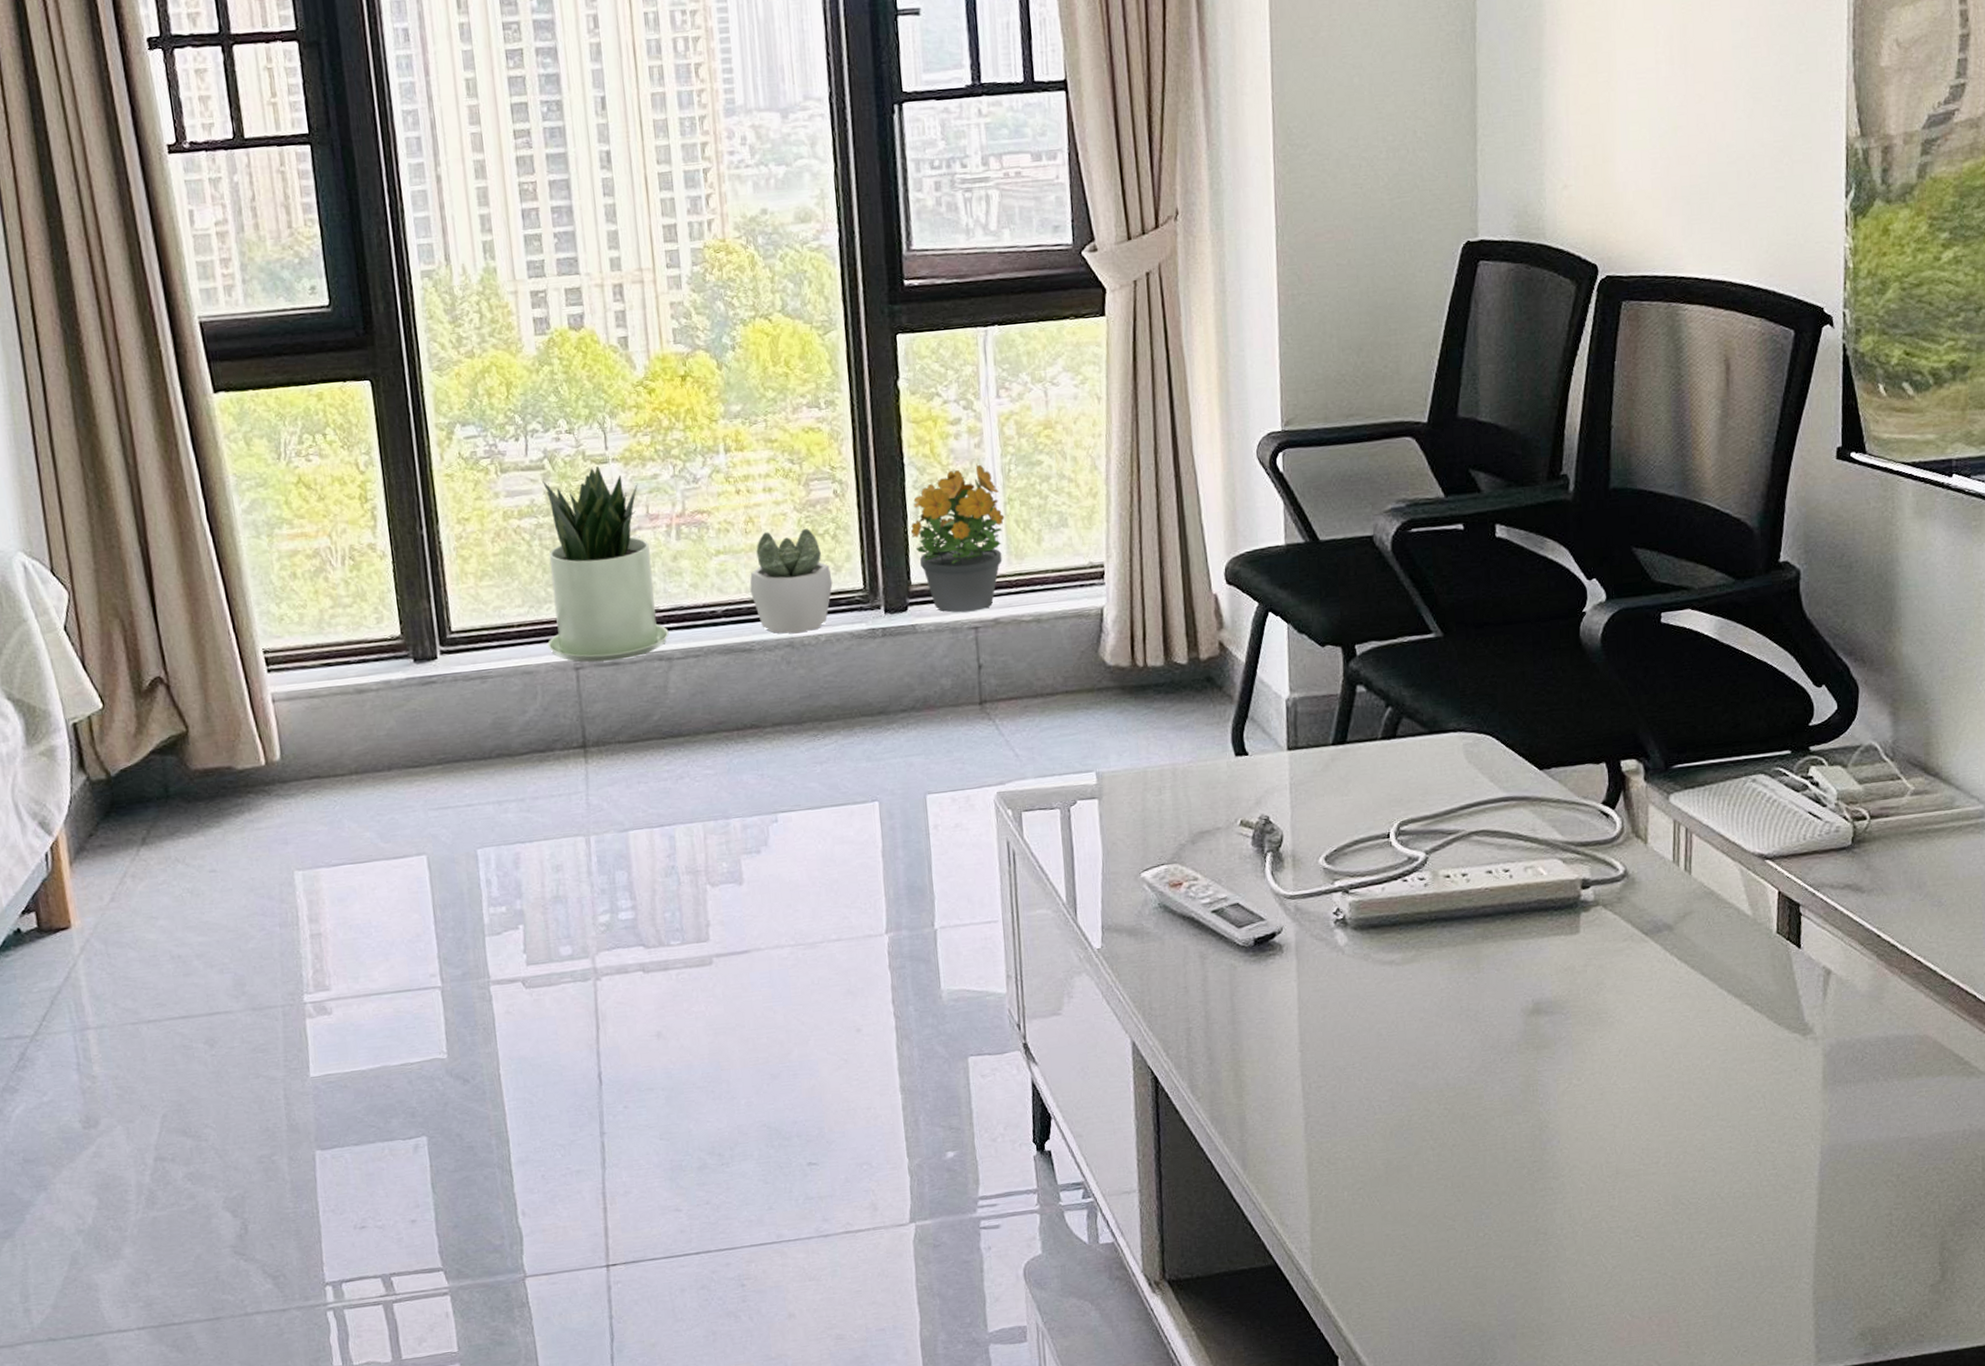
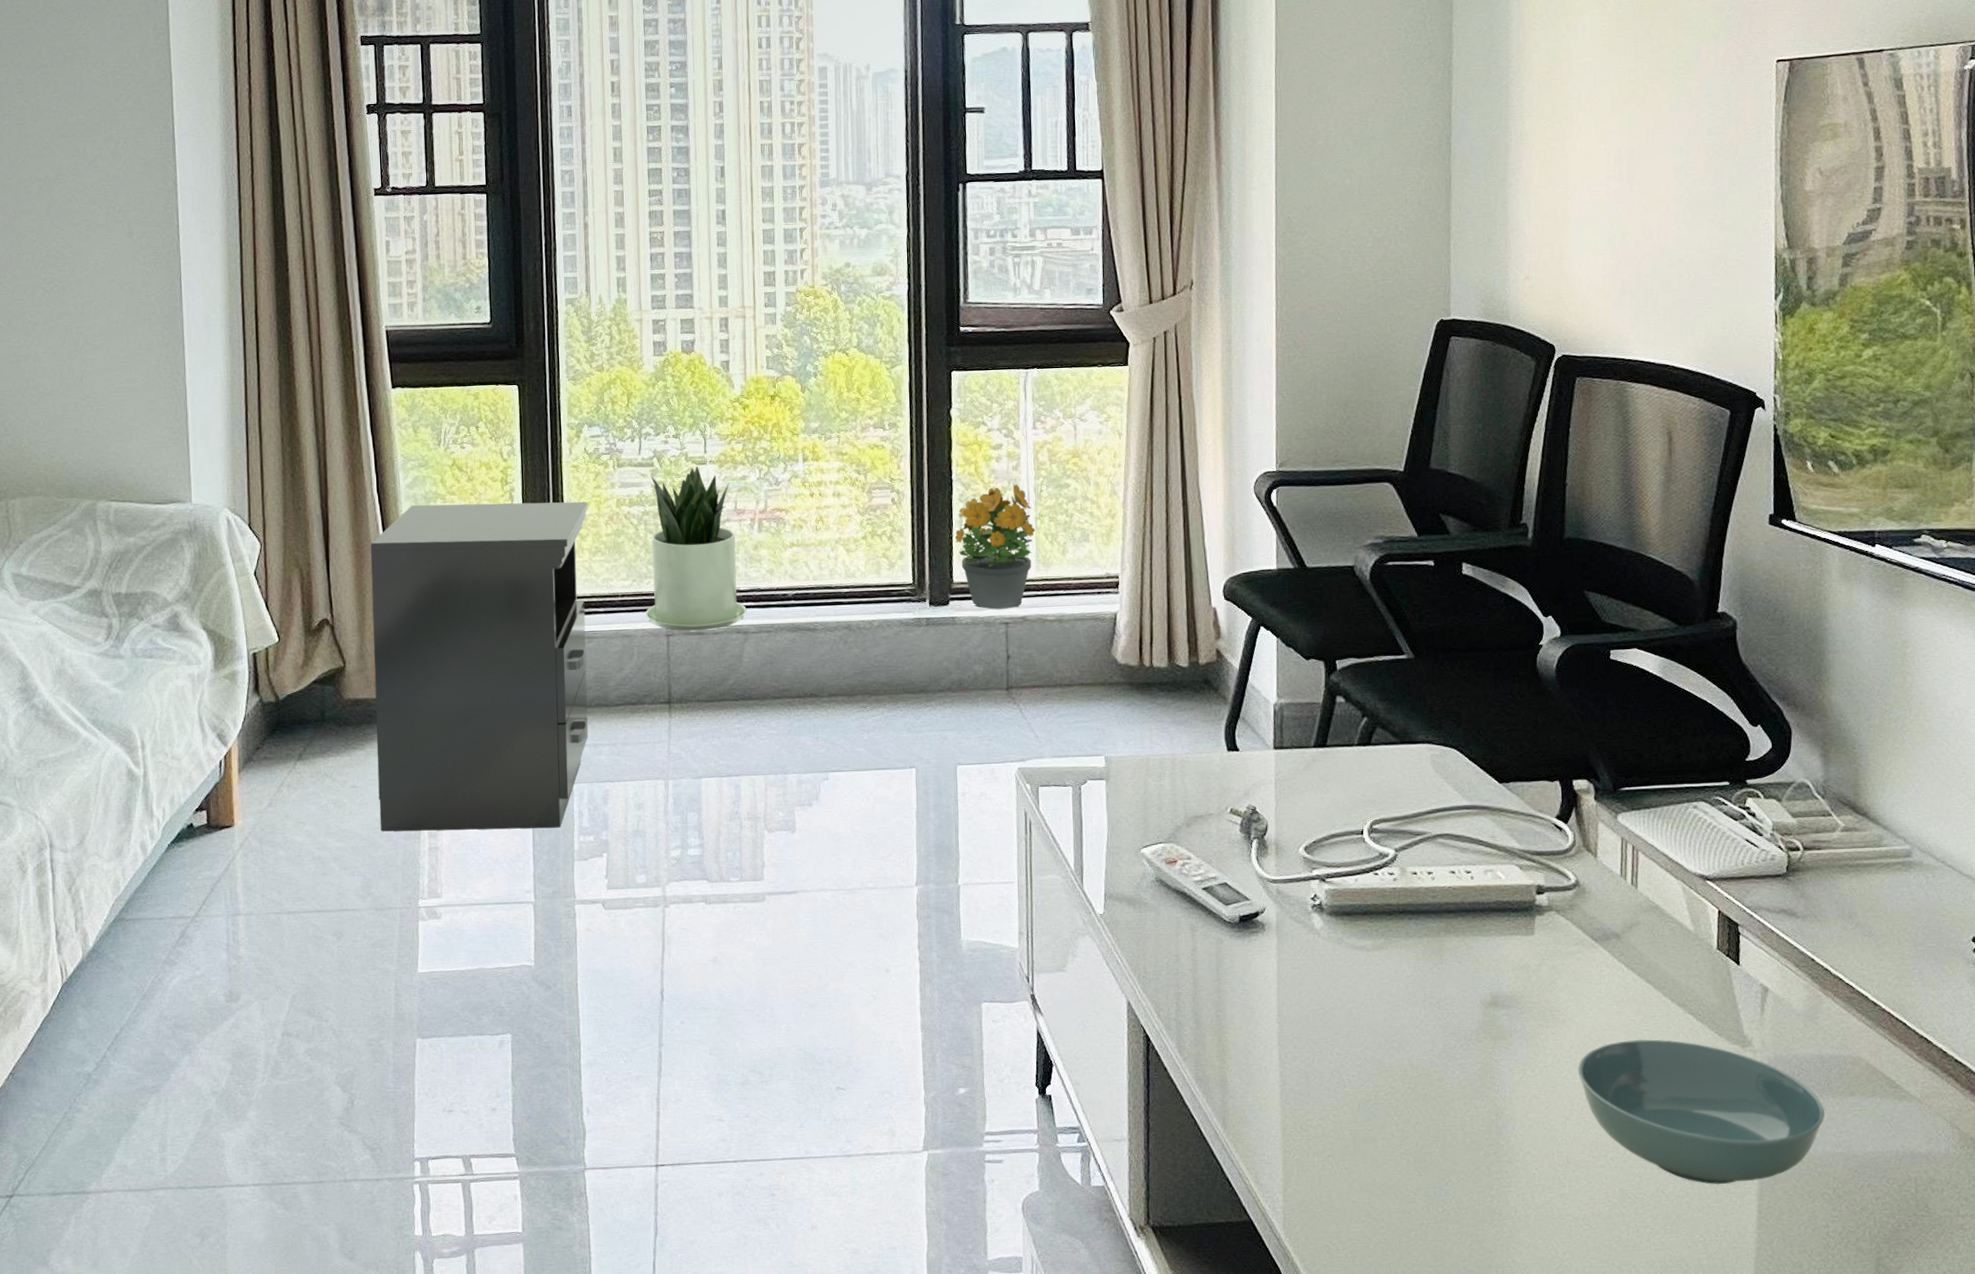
nightstand: none [205,516,491,921] -> present [370,501,589,832]
succulent plant: present [750,528,833,634] -> none [817,529,887,618]
bowl: none [1627,1034,1890,1182] -> present [1577,1039,1825,1185]

